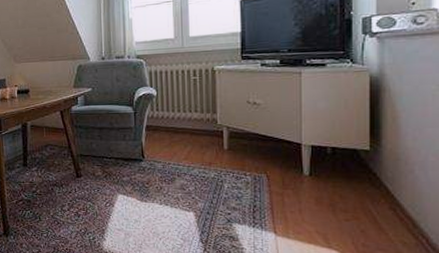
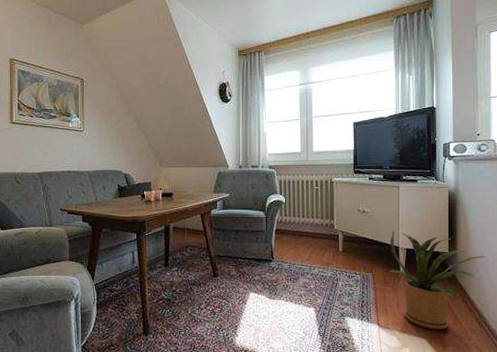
house plant: none [288,125,425,241] -> present [389,231,487,330]

